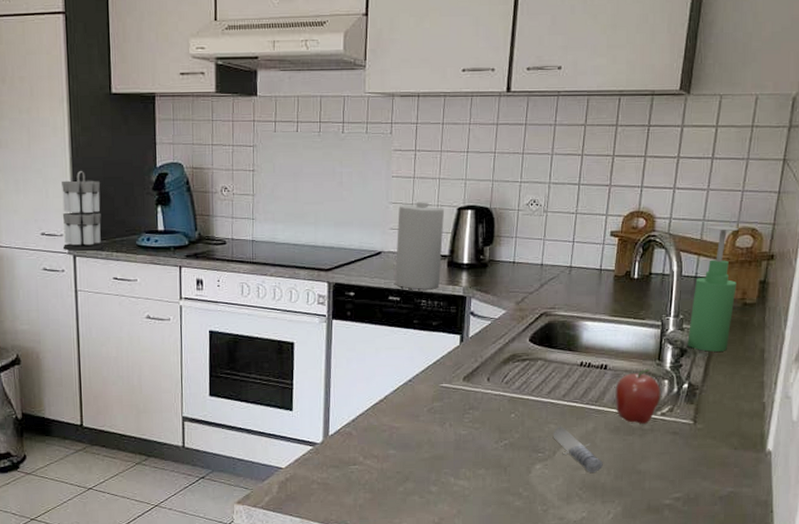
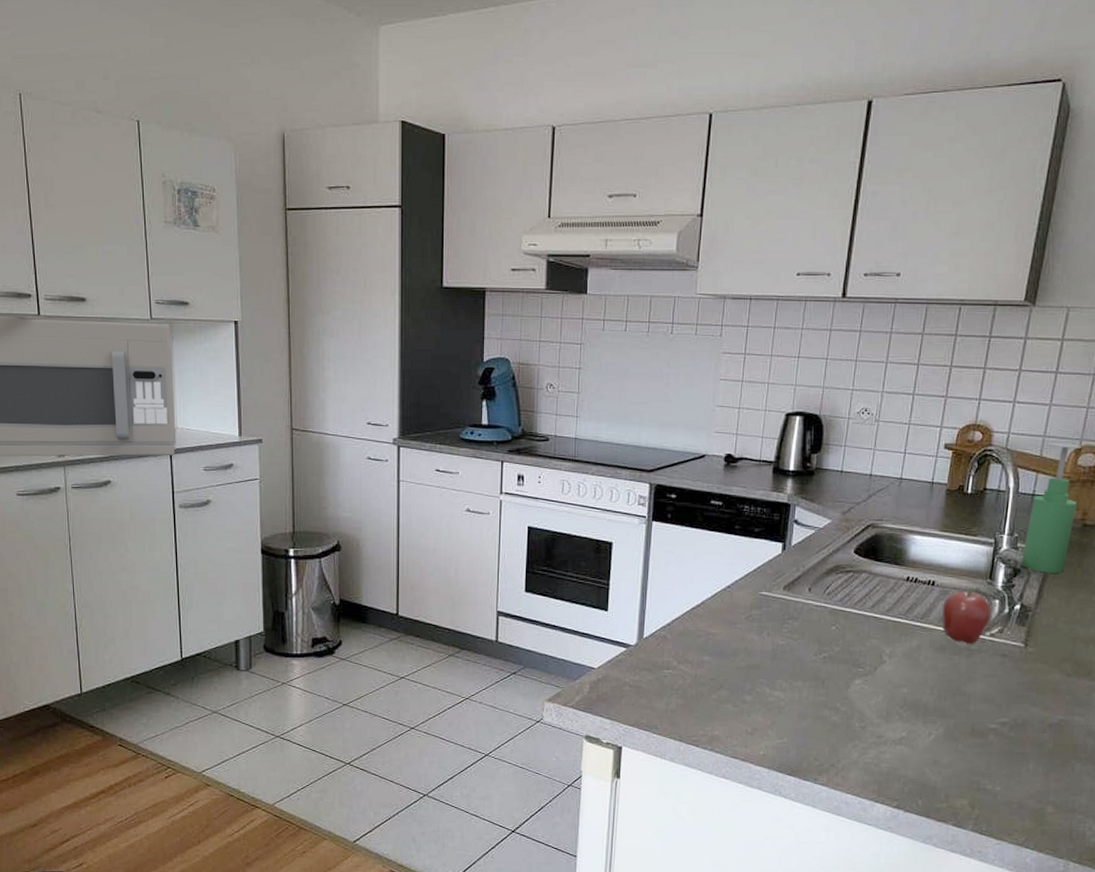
spice rack: present [62,170,104,252] -> none [387,362,428,443]
paper towel holder: present [395,201,445,290] -> none [718,405,773,495]
knife: present [553,425,603,472] -> none [874,641,926,691]

